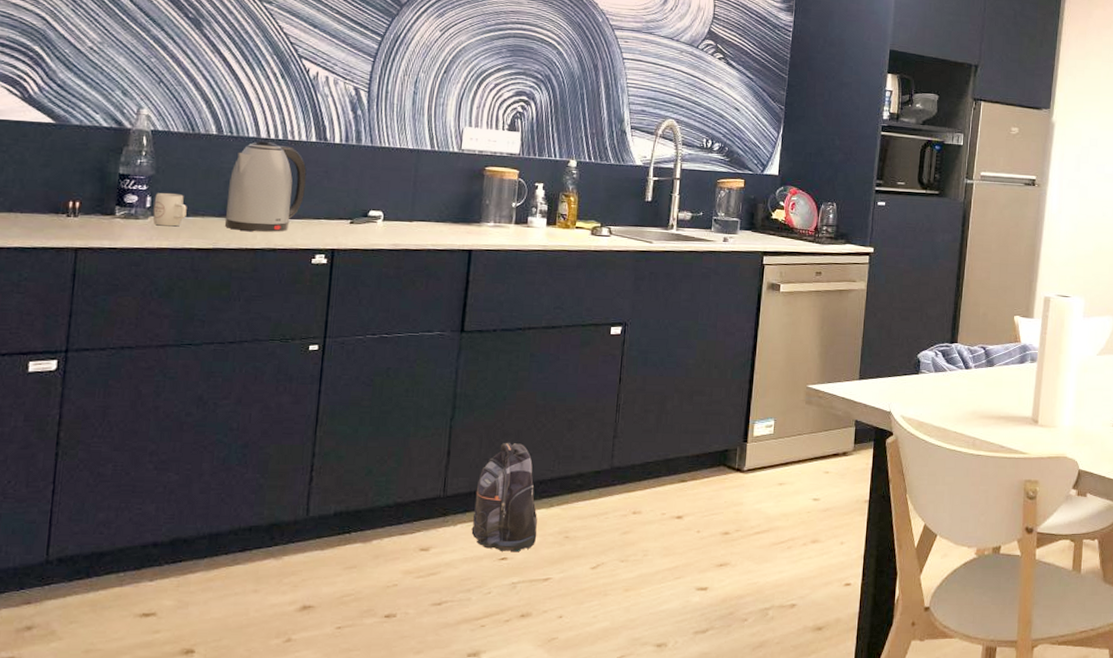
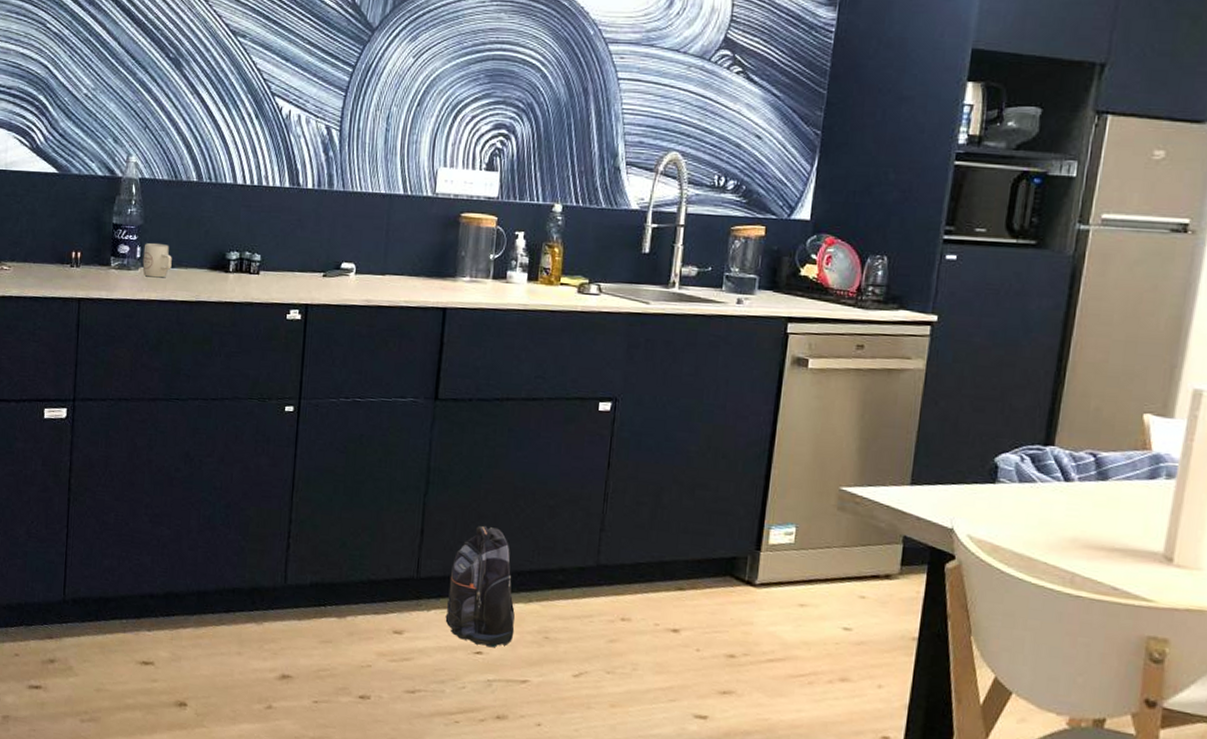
kettle: present [225,141,307,232] -> none [206,187,281,285]

